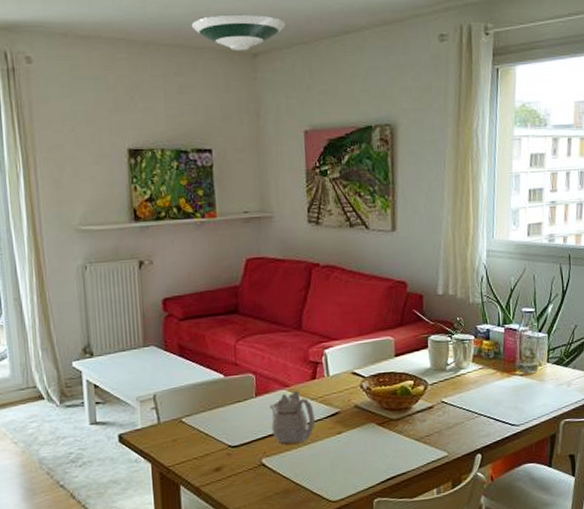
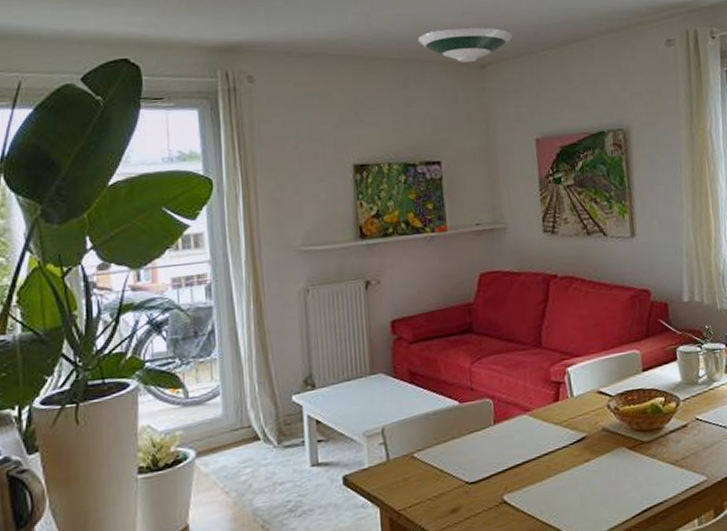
teapot: present [269,390,316,445] -> none [509,415,561,478]

